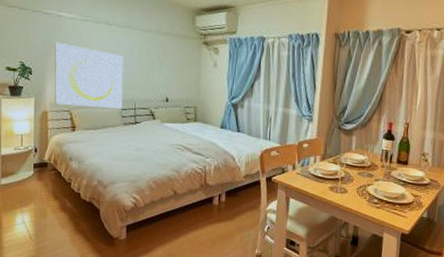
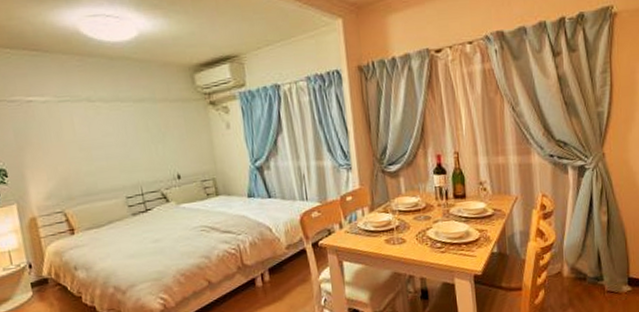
wall art: present [55,42,123,109] -> none [29,132,127,208]

